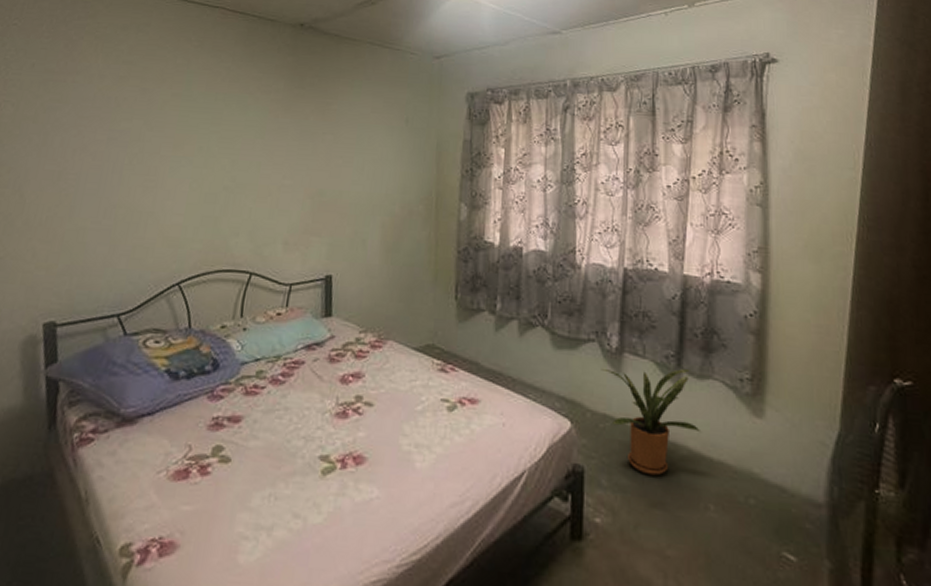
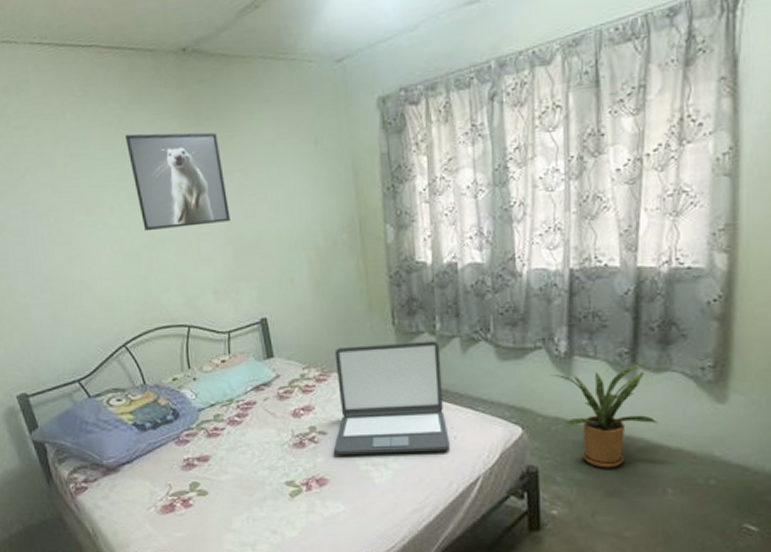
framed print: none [227,85,317,178] -> present [124,132,230,232]
laptop: none [376,314,499,439] -> present [333,340,451,455]

